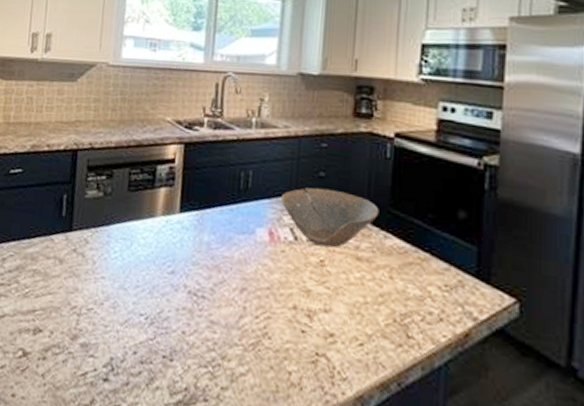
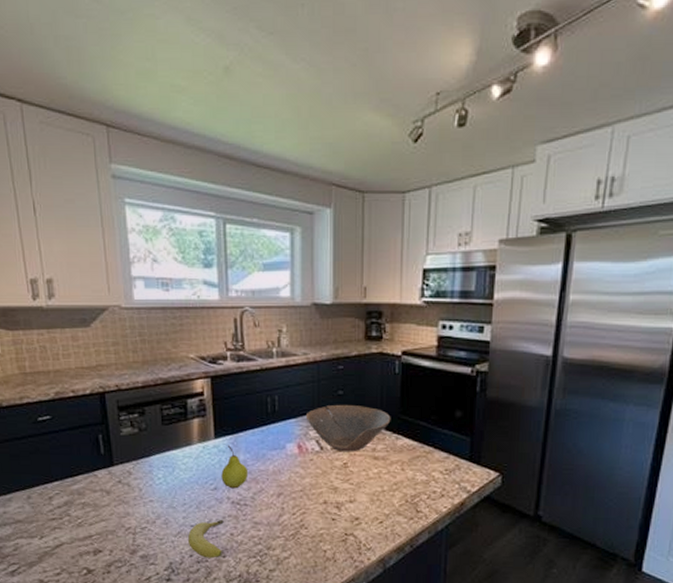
fruit: none [133,311,177,361] -> present [187,519,224,558]
fruit: none [180,222,211,276] -> present [221,445,249,489]

